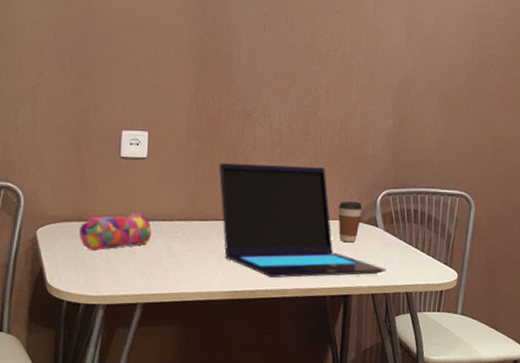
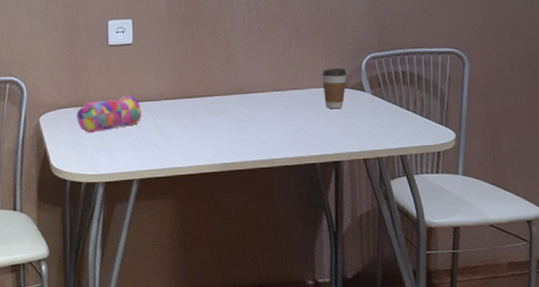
laptop: present [218,163,387,278] -> none [200,37,378,148]

